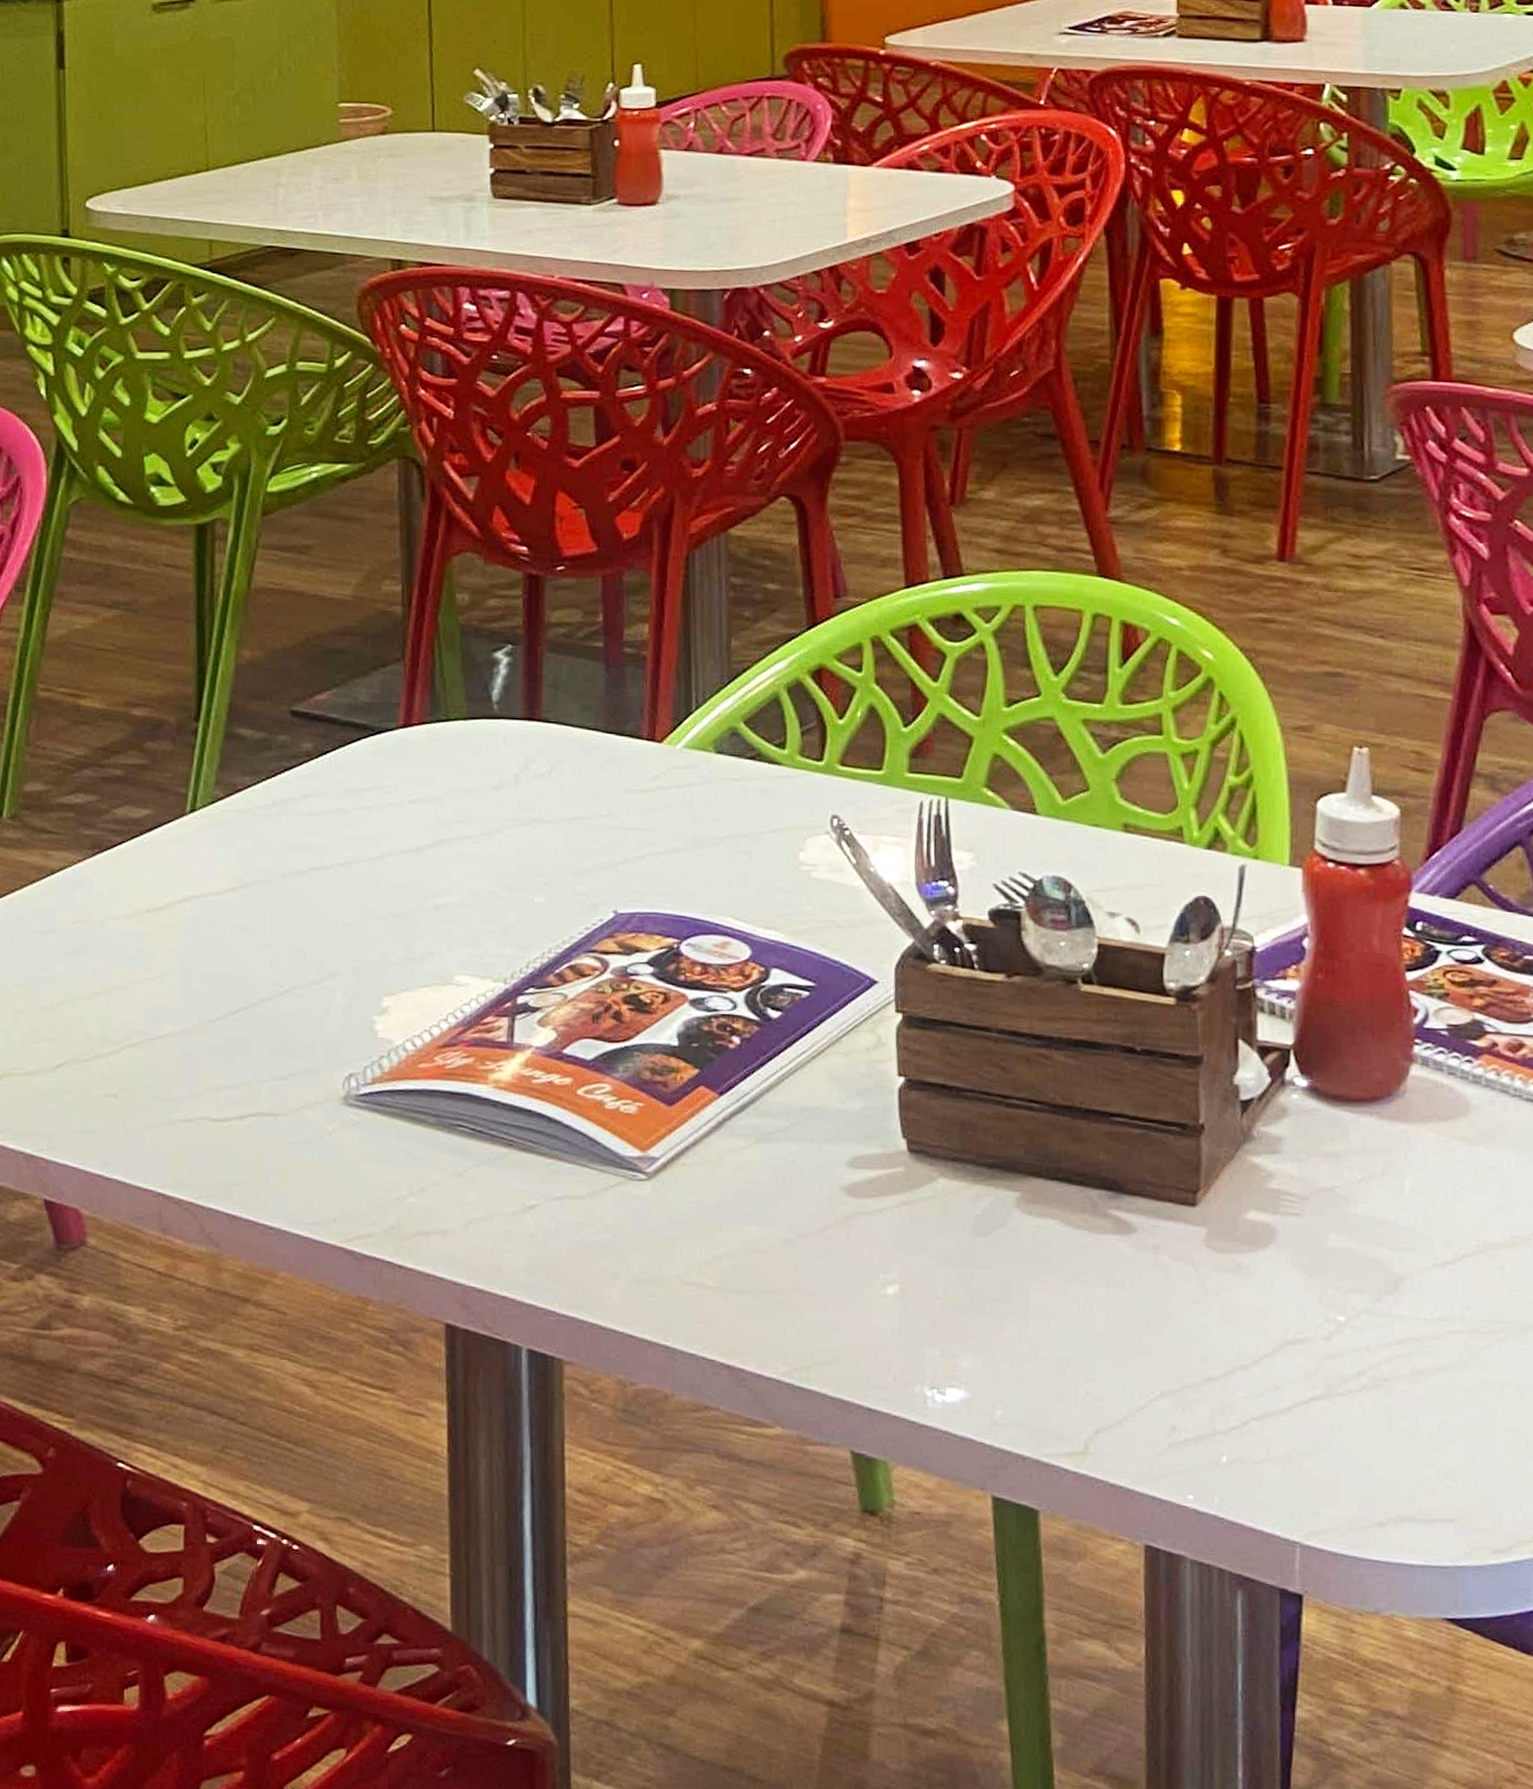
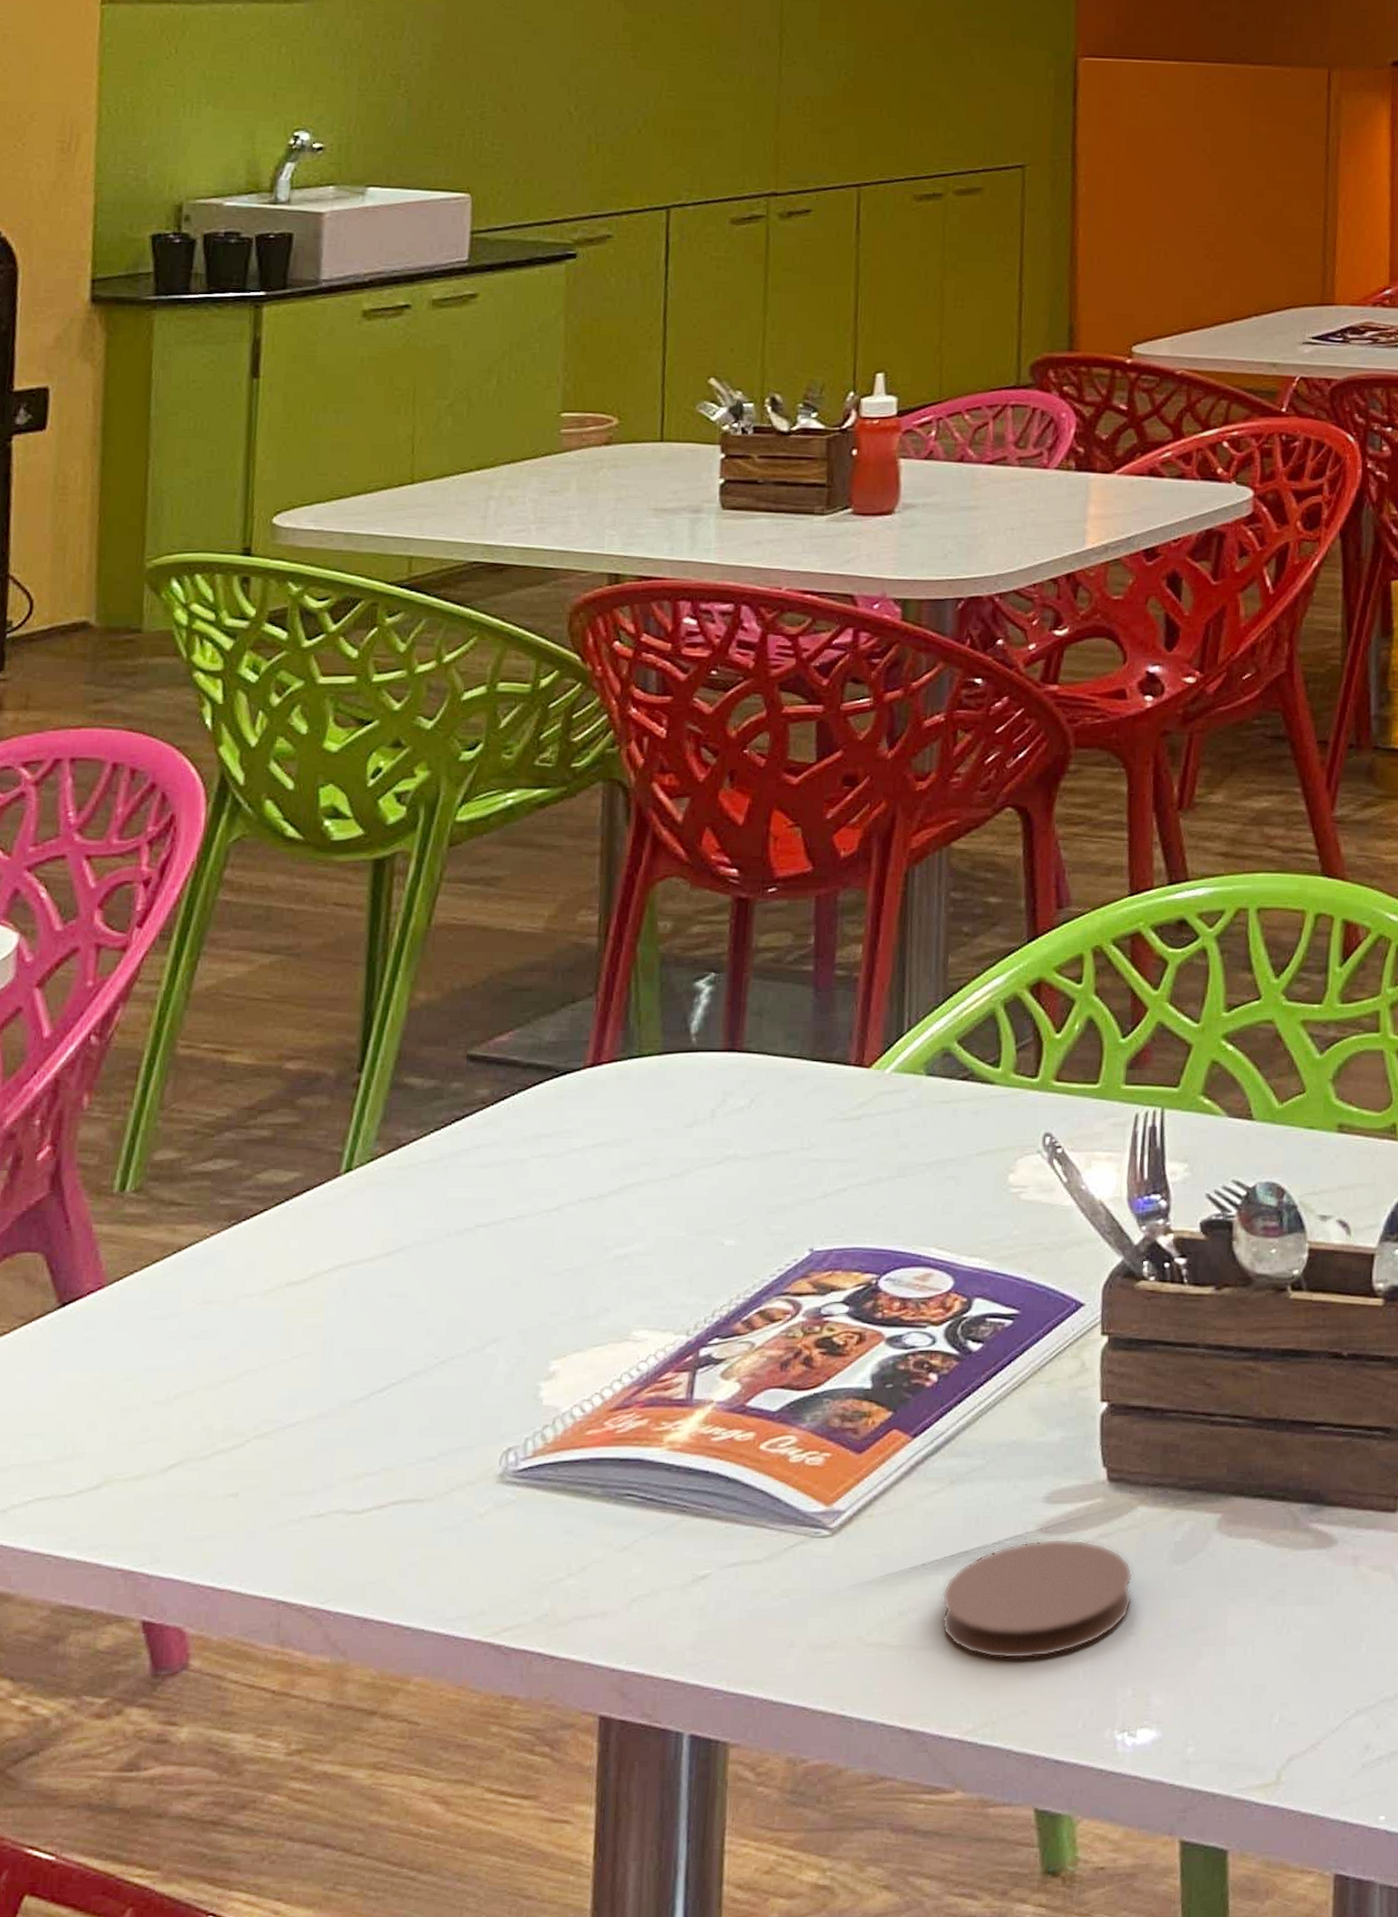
coaster: none [754,1201,937,1312] -> present [941,1538,1134,1659]

